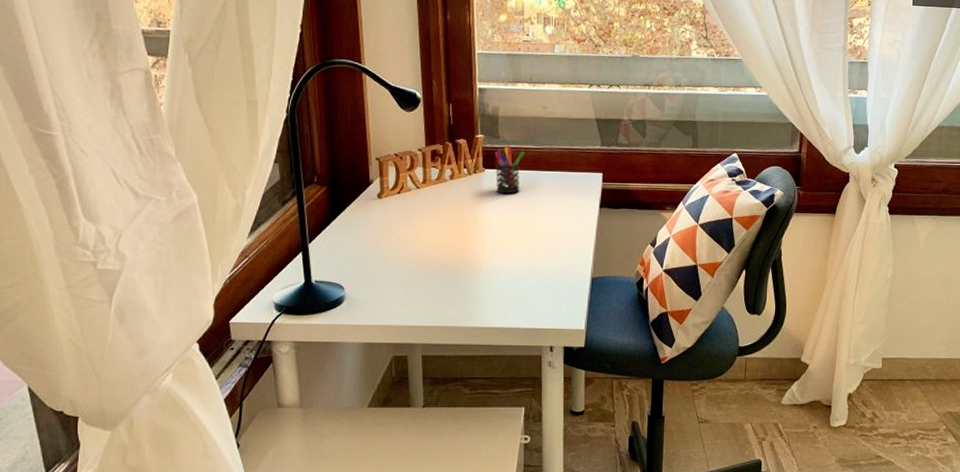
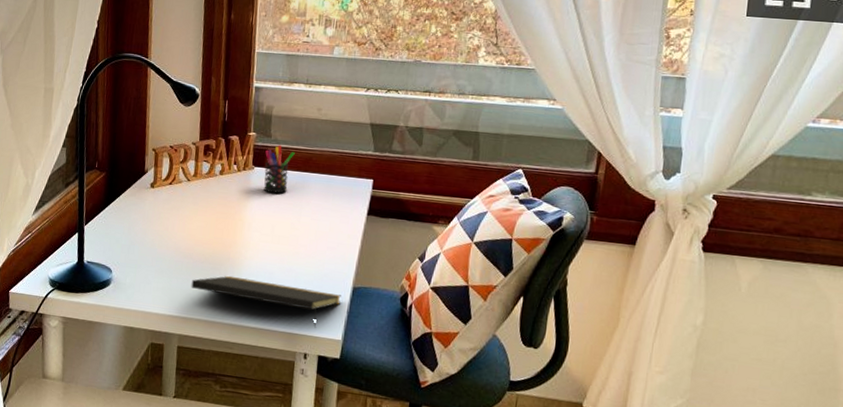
notepad: none [430,279,581,321] -> present [191,275,341,328]

